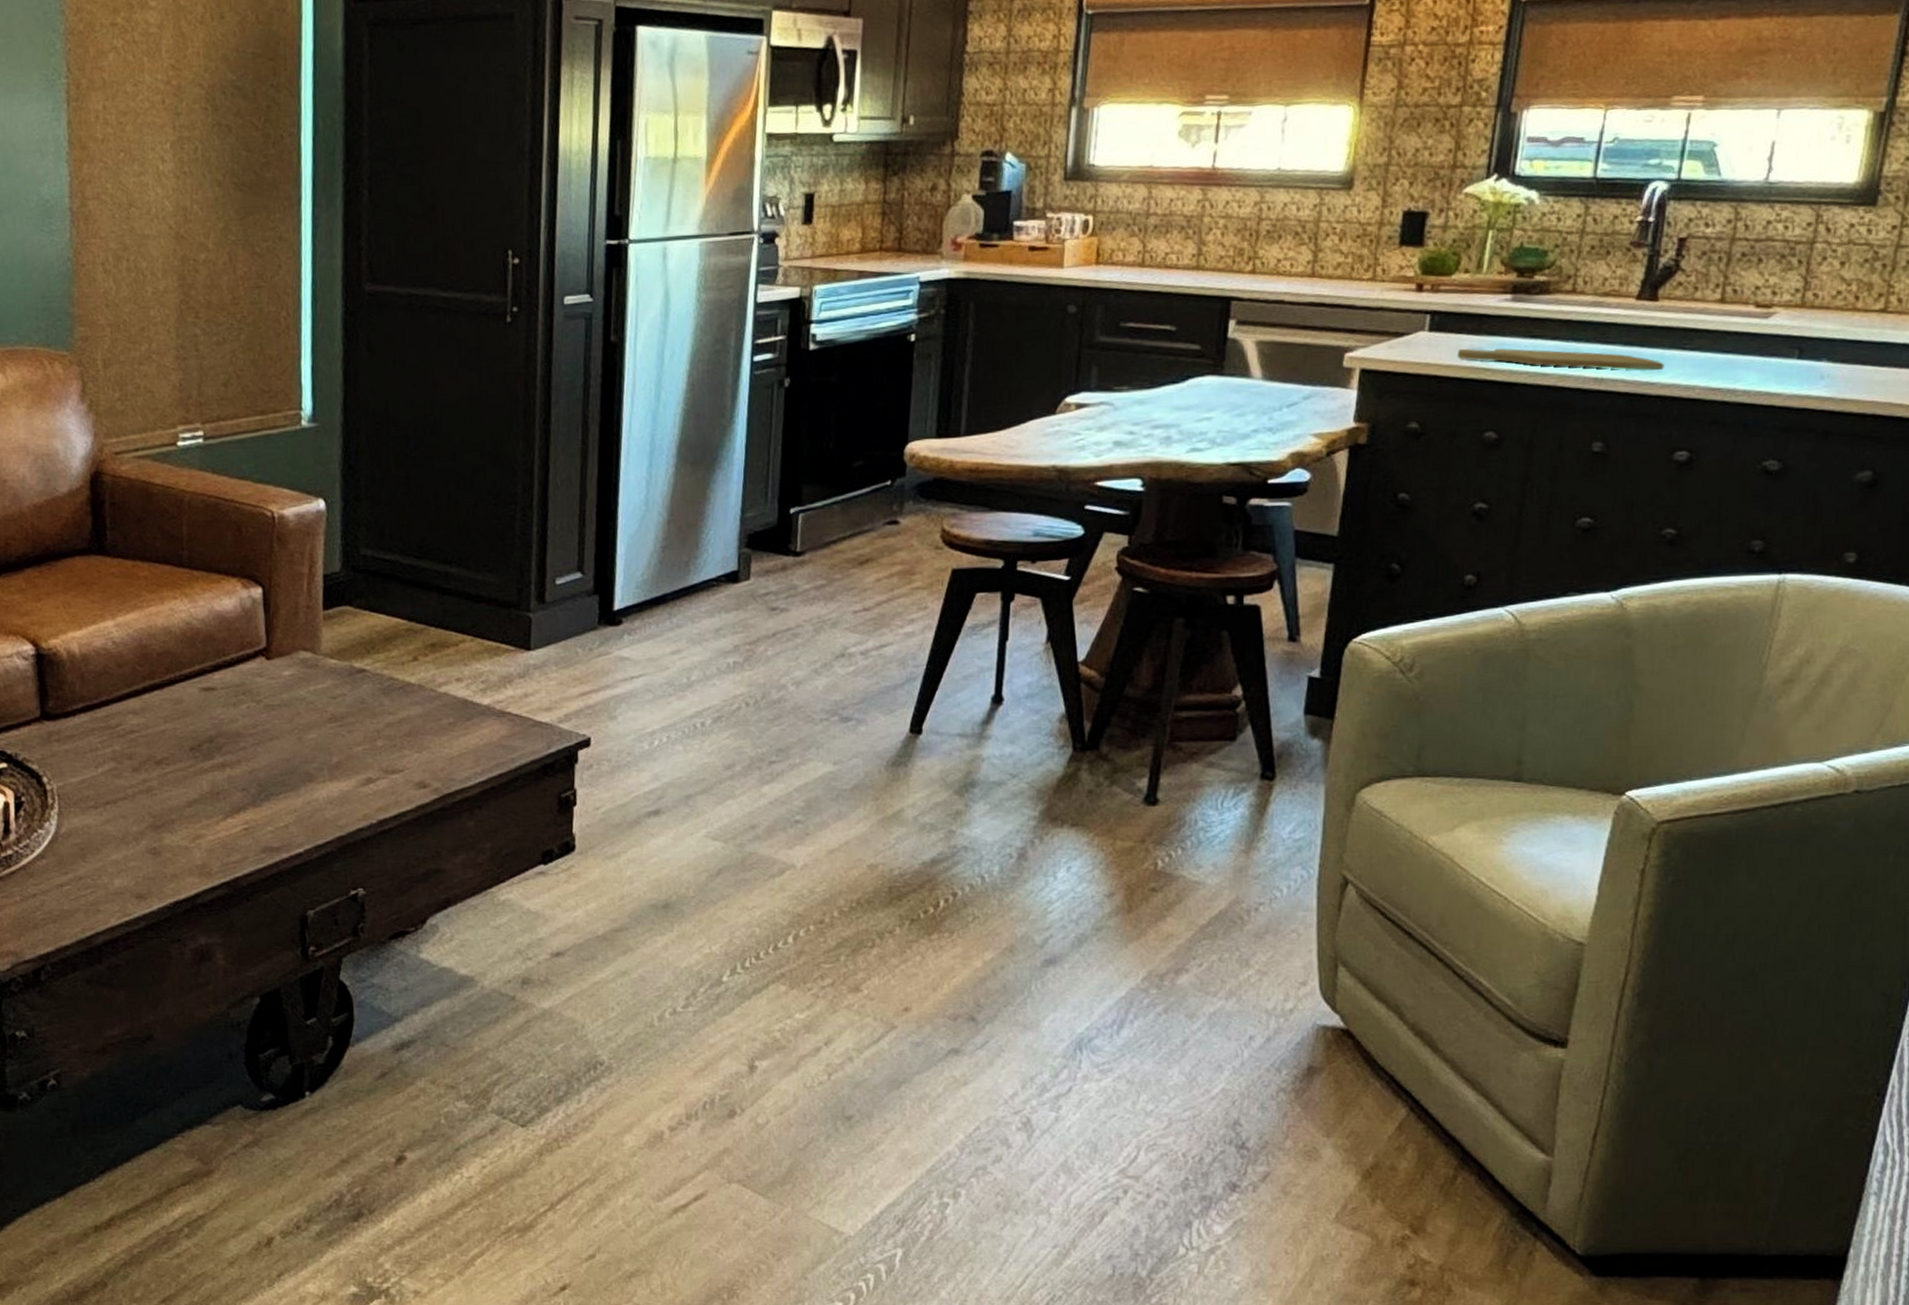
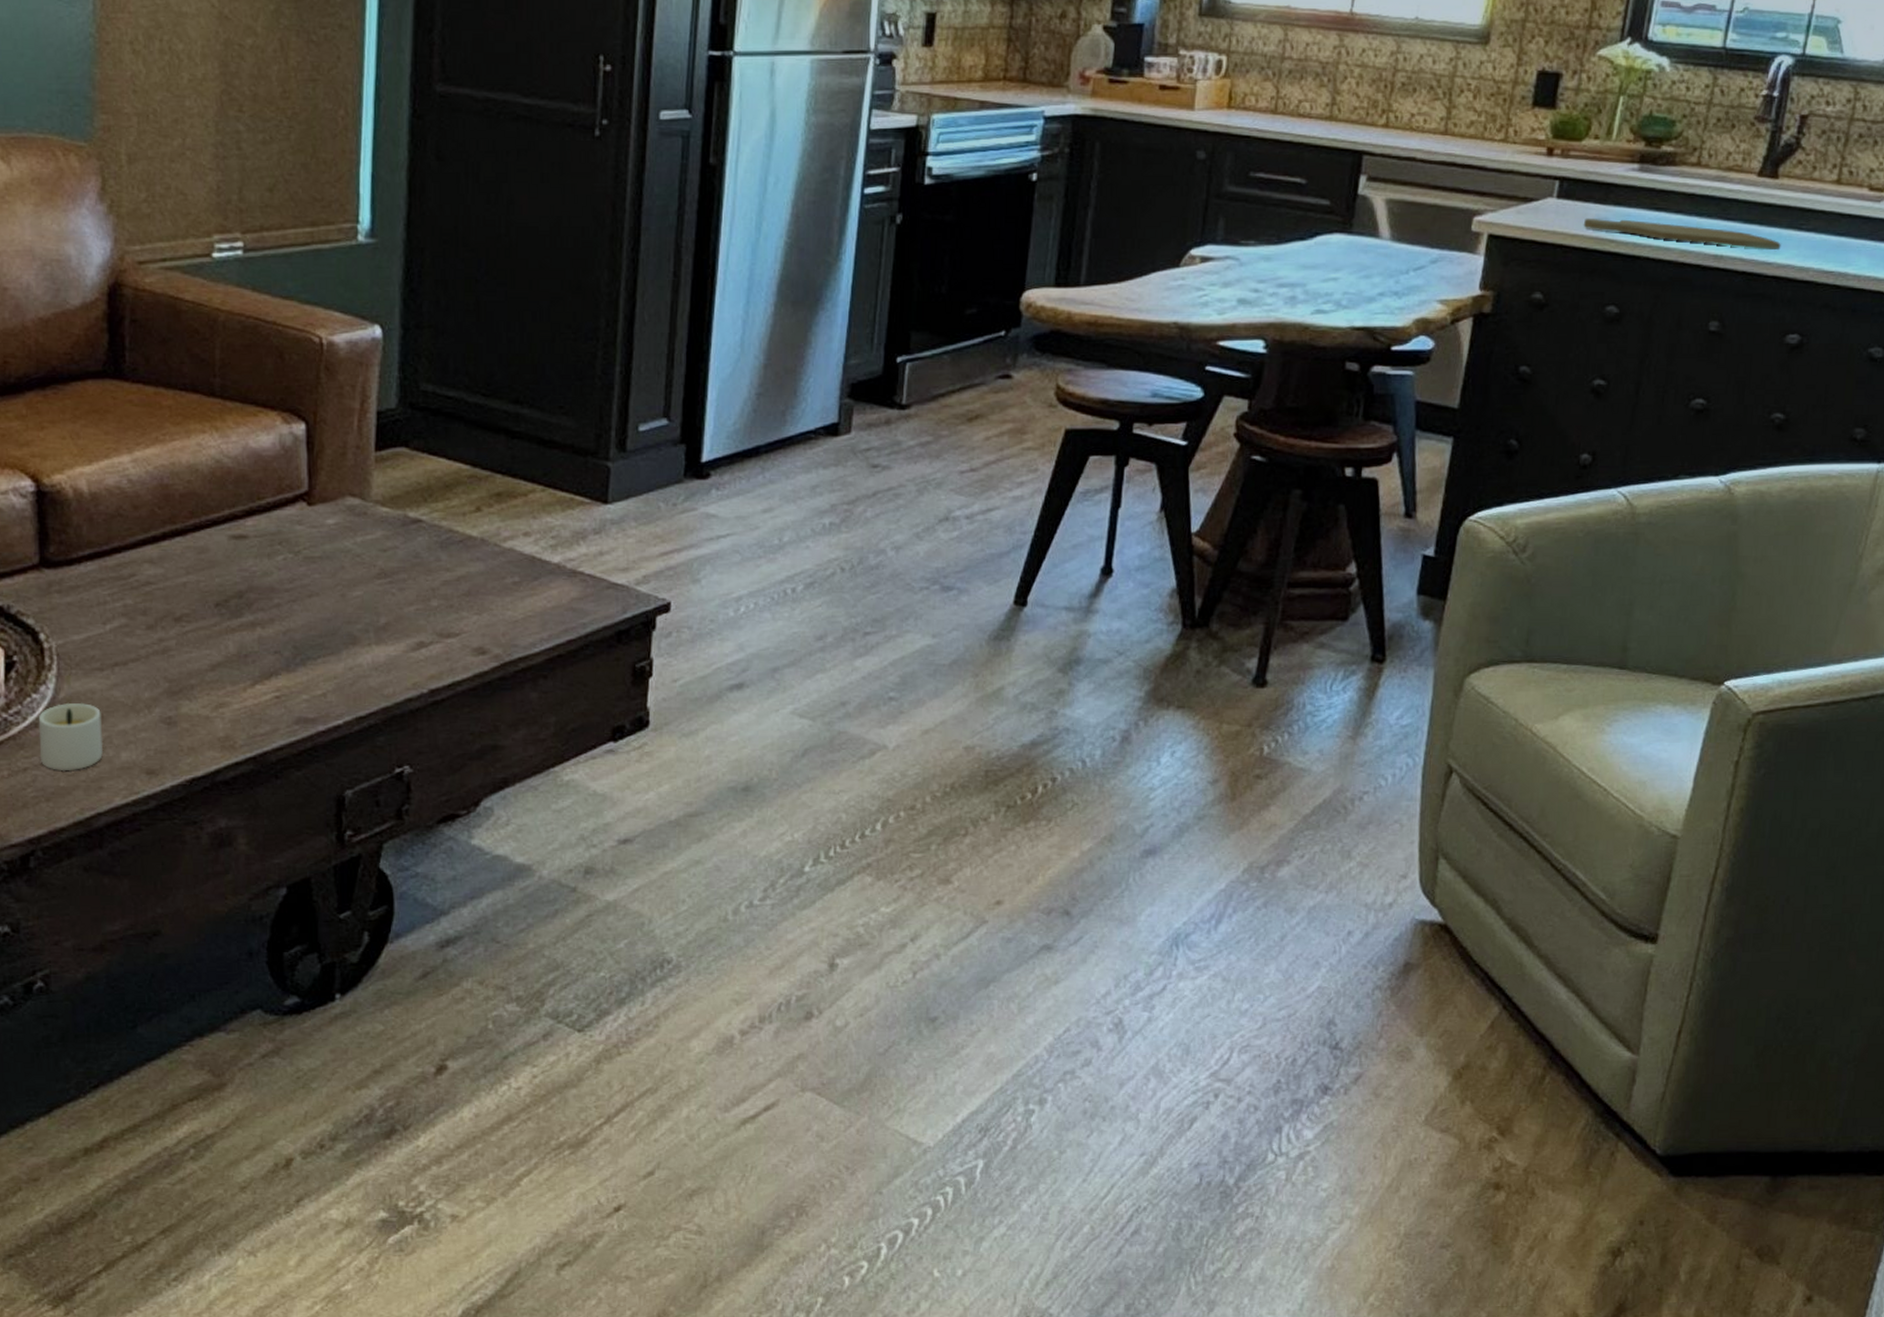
candle: none [44,836,100,897] -> present [38,702,104,772]

